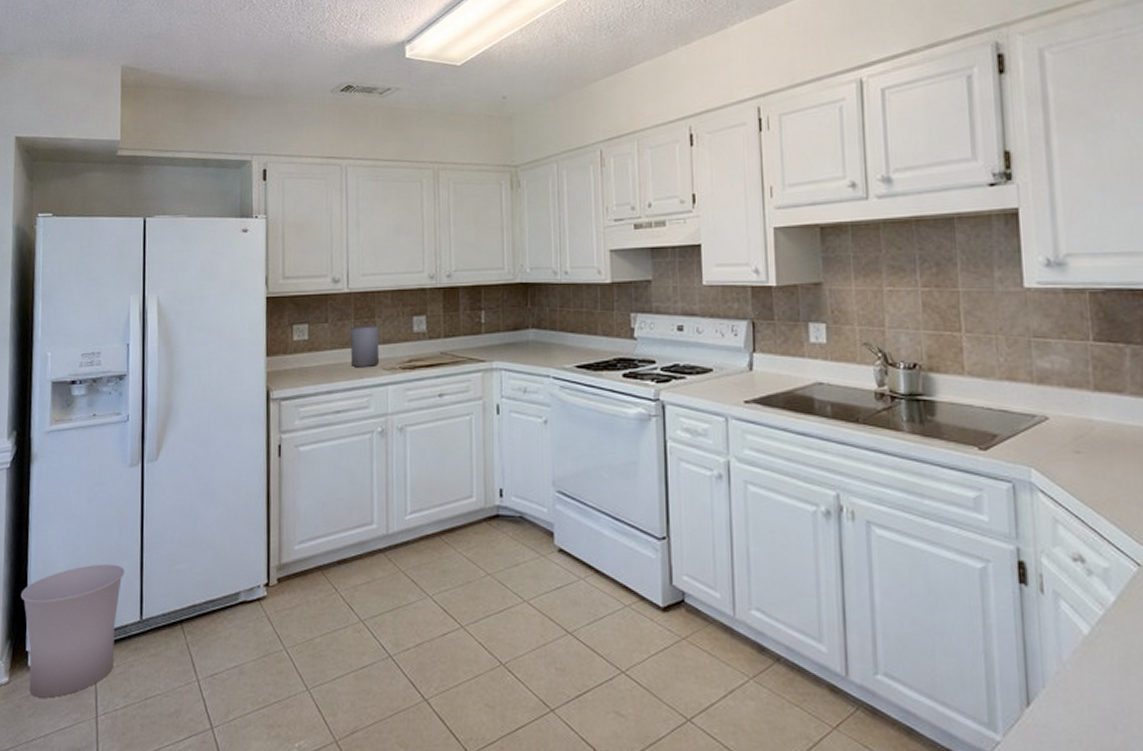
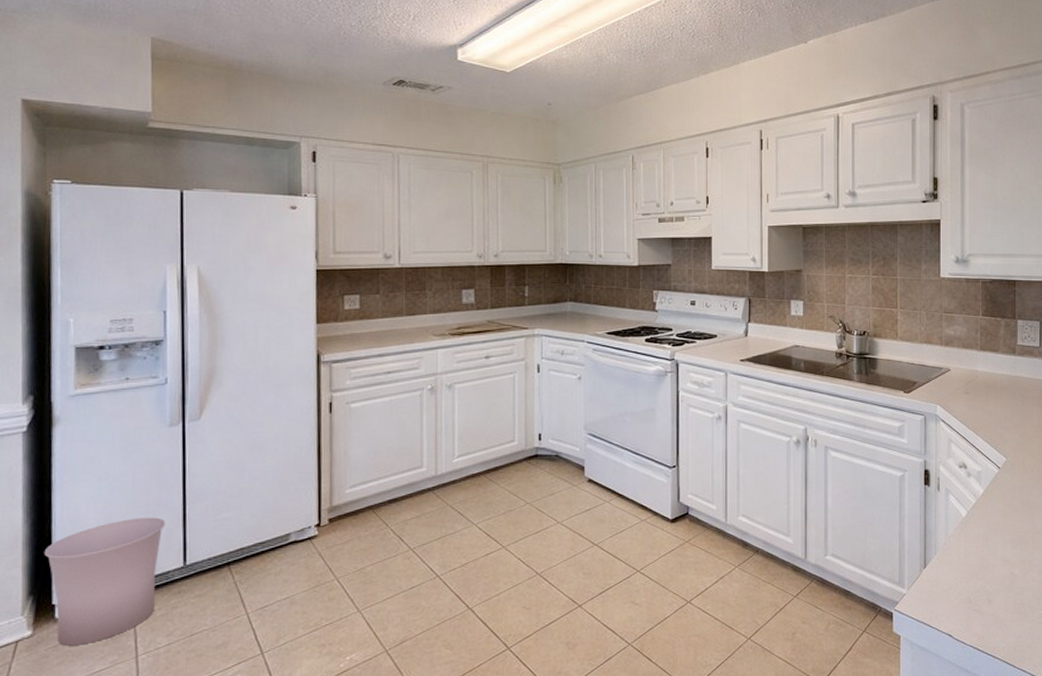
canister: present [350,326,379,368] -> none [402,297,429,334]

